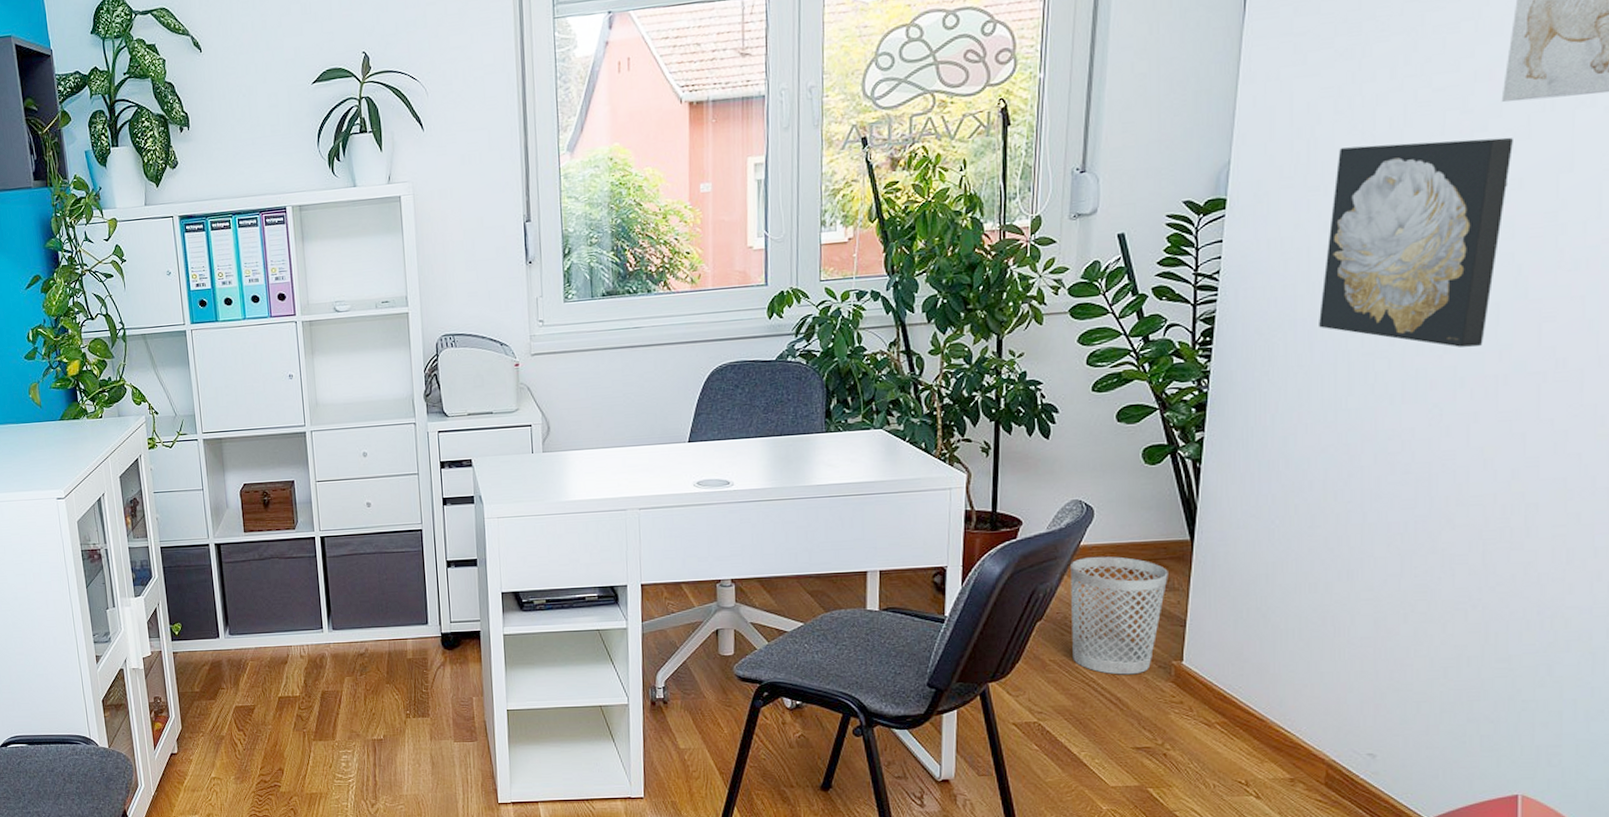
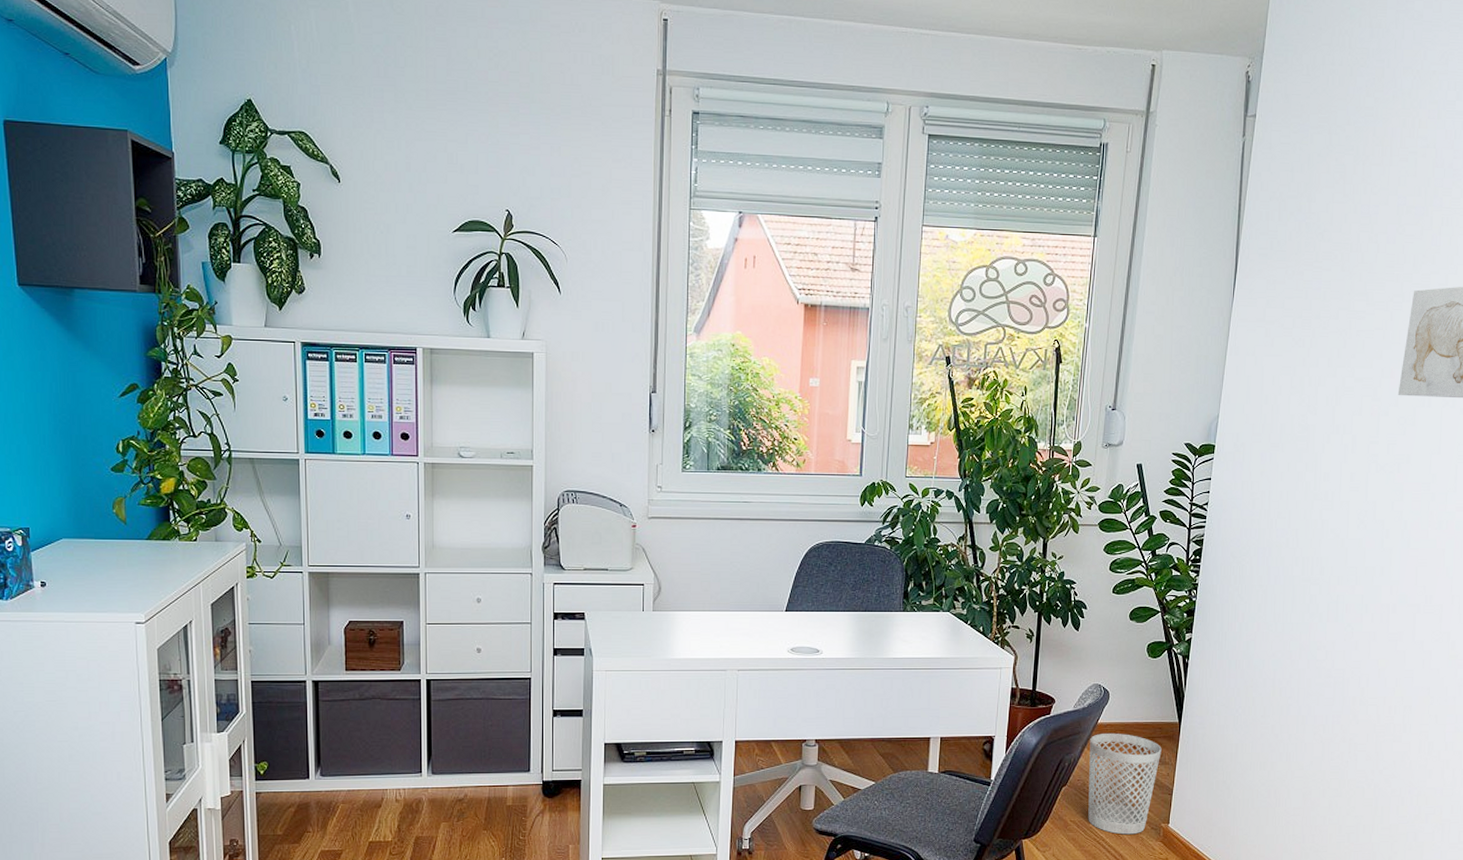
wall art: present [1319,137,1513,347] -> none [1274,416,1404,581]

